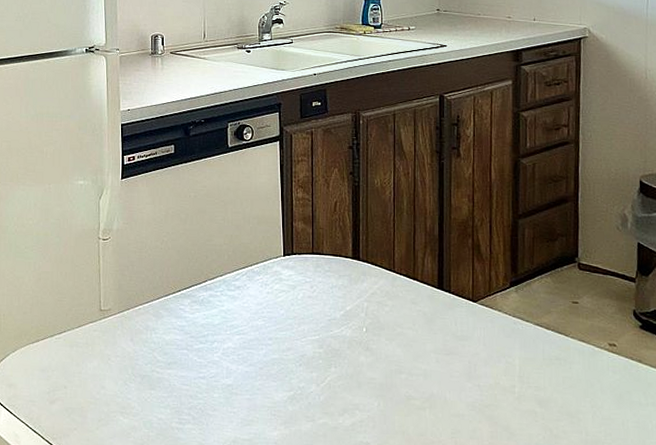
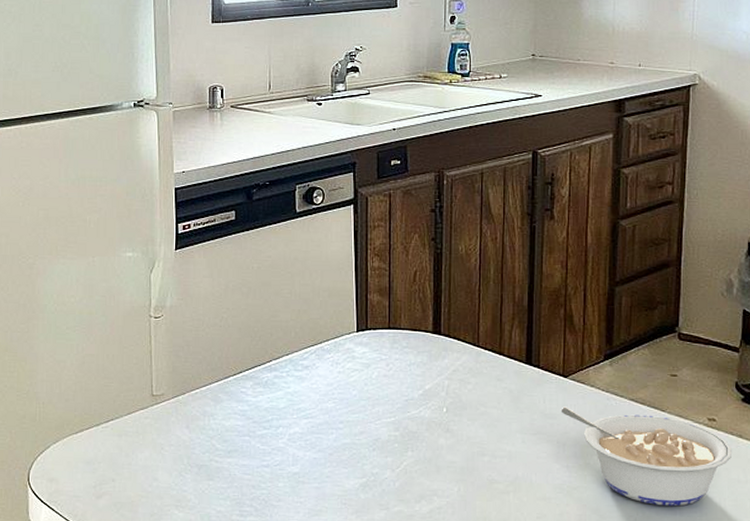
legume: none [471,329,632,426] -> present [561,407,731,507]

